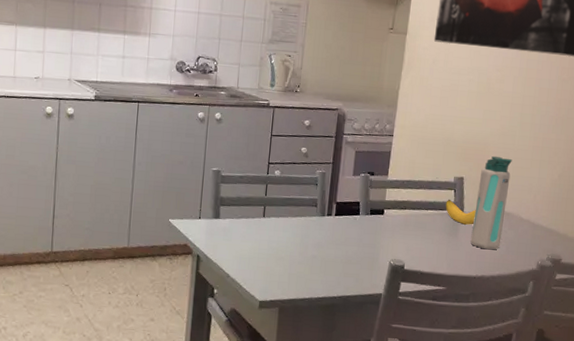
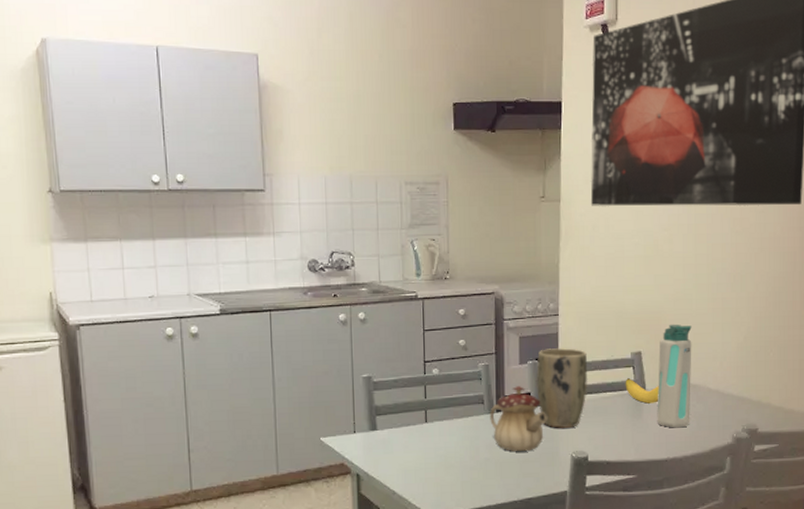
teapot: none [321,195,372,254] -> present [490,386,547,451]
plant pot: none [365,164,414,238] -> present [536,347,588,428]

